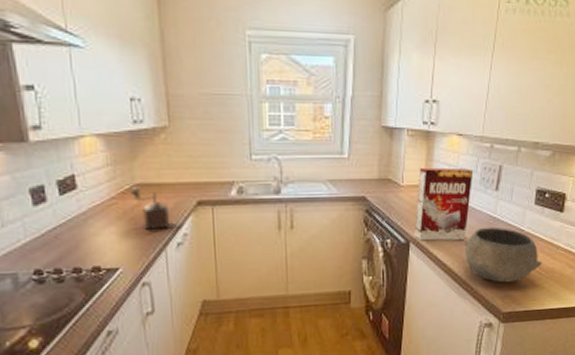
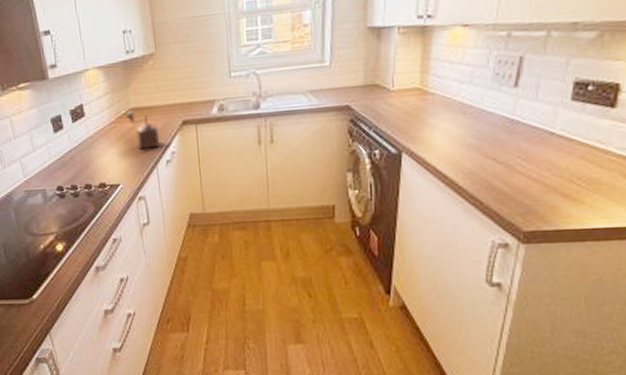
cereal box: present [414,167,474,241] -> none [408,64,484,151]
bowl: present [464,227,542,283] -> none [470,130,581,197]

